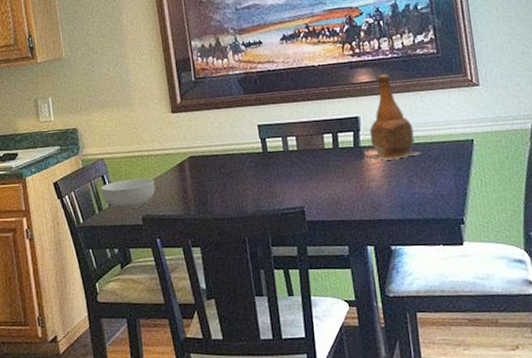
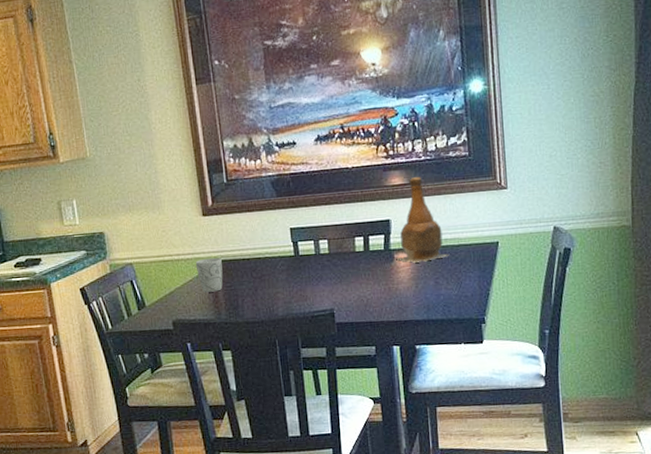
cereal bowl: present [100,178,155,210] -> none [129,283,186,315]
mug: none [164,153,192,188] -> present [195,257,223,293]

